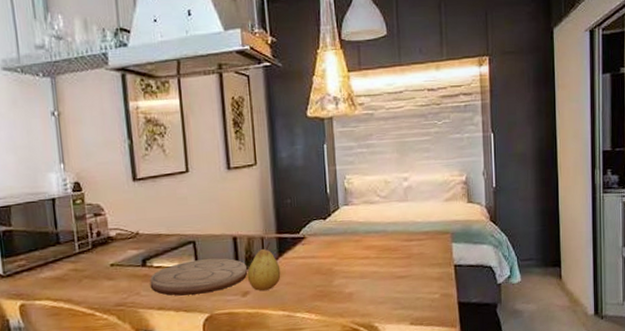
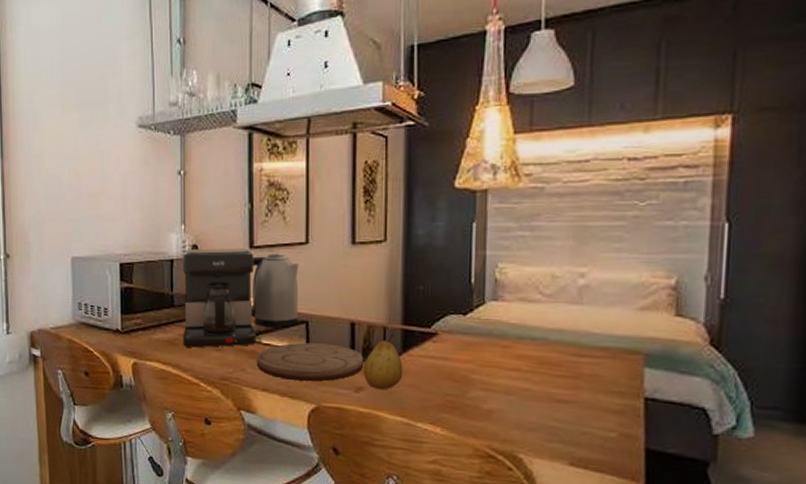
coffee maker: none [64,181,148,281] -> present [183,248,257,348]
kettle: none [137,183,186,251] -> present [251,253,299,328]

